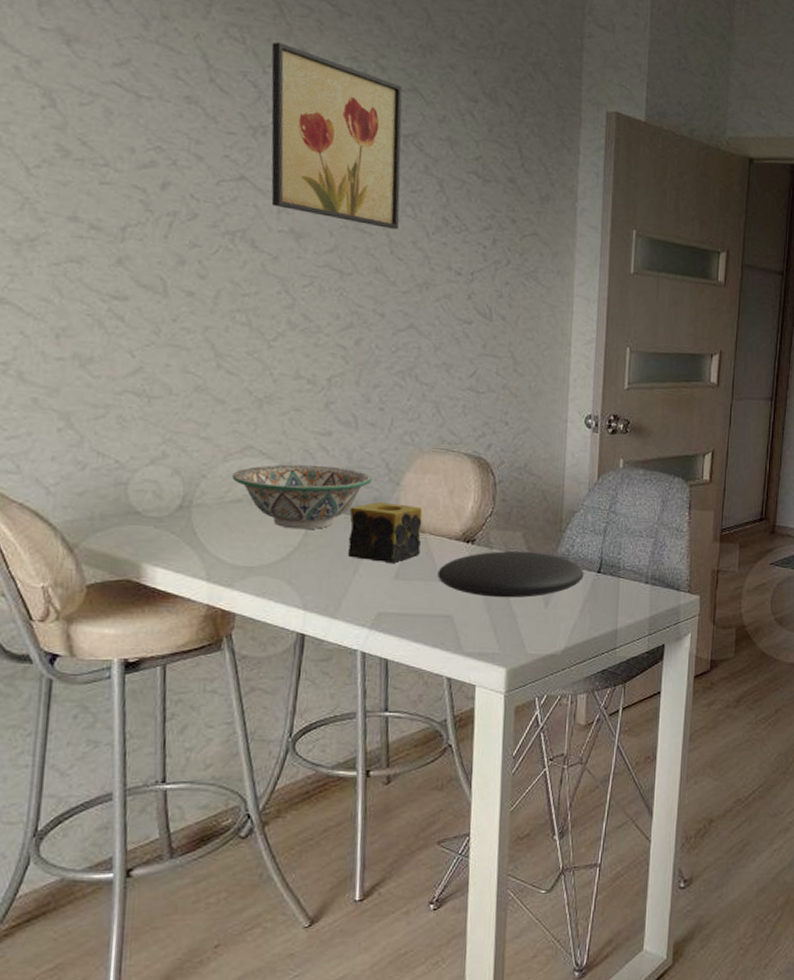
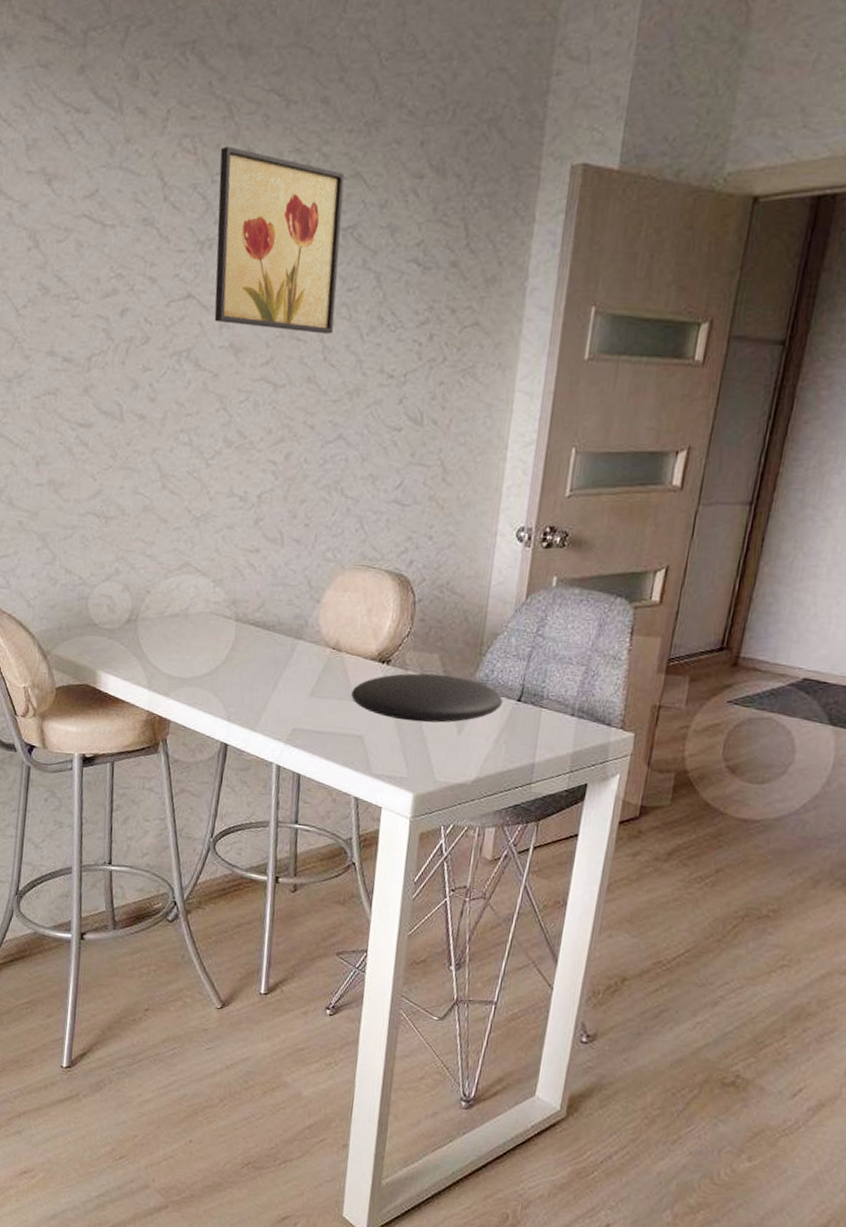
decorative bowl: present [232,464,373,530] -> none [171,581,295,645]
candle: present [348,501,423,563] -> none [269,618,341,680]

